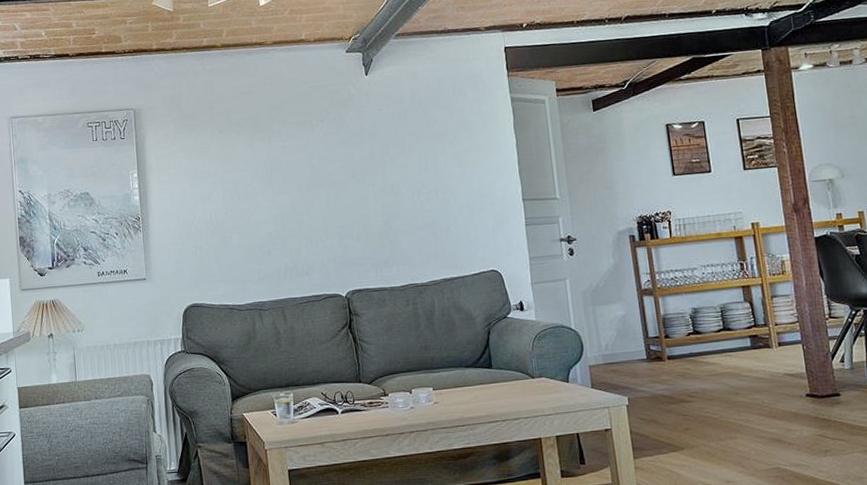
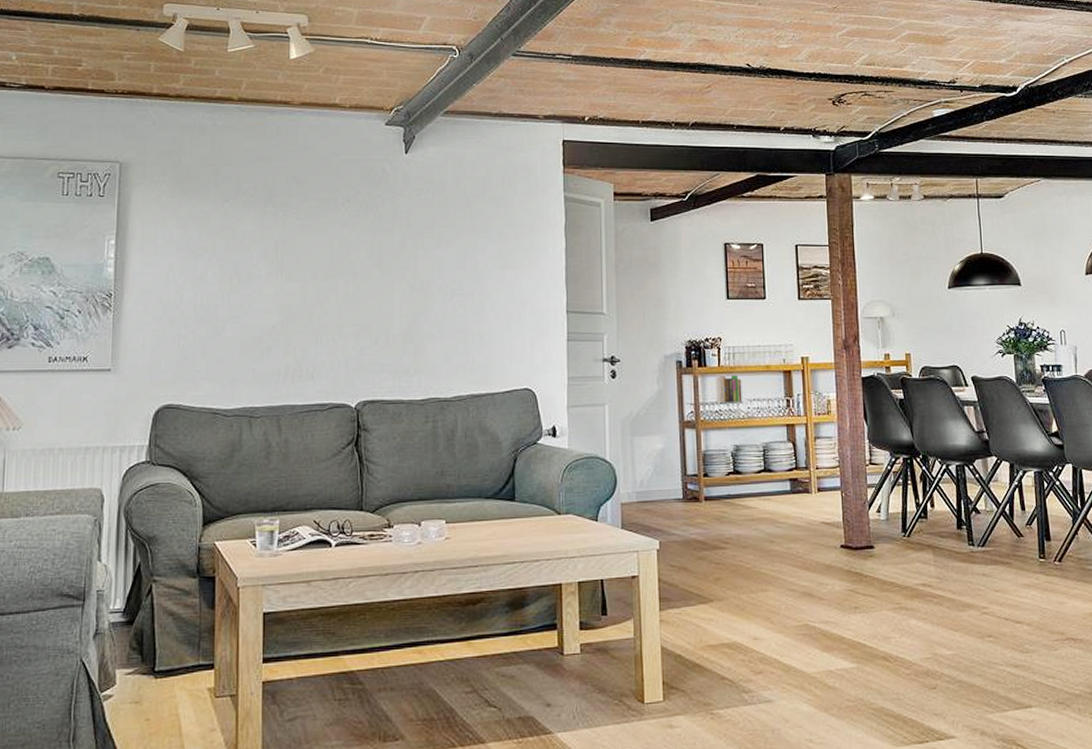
books: none [668,244,697,271] -> present [715,375,742,403]

